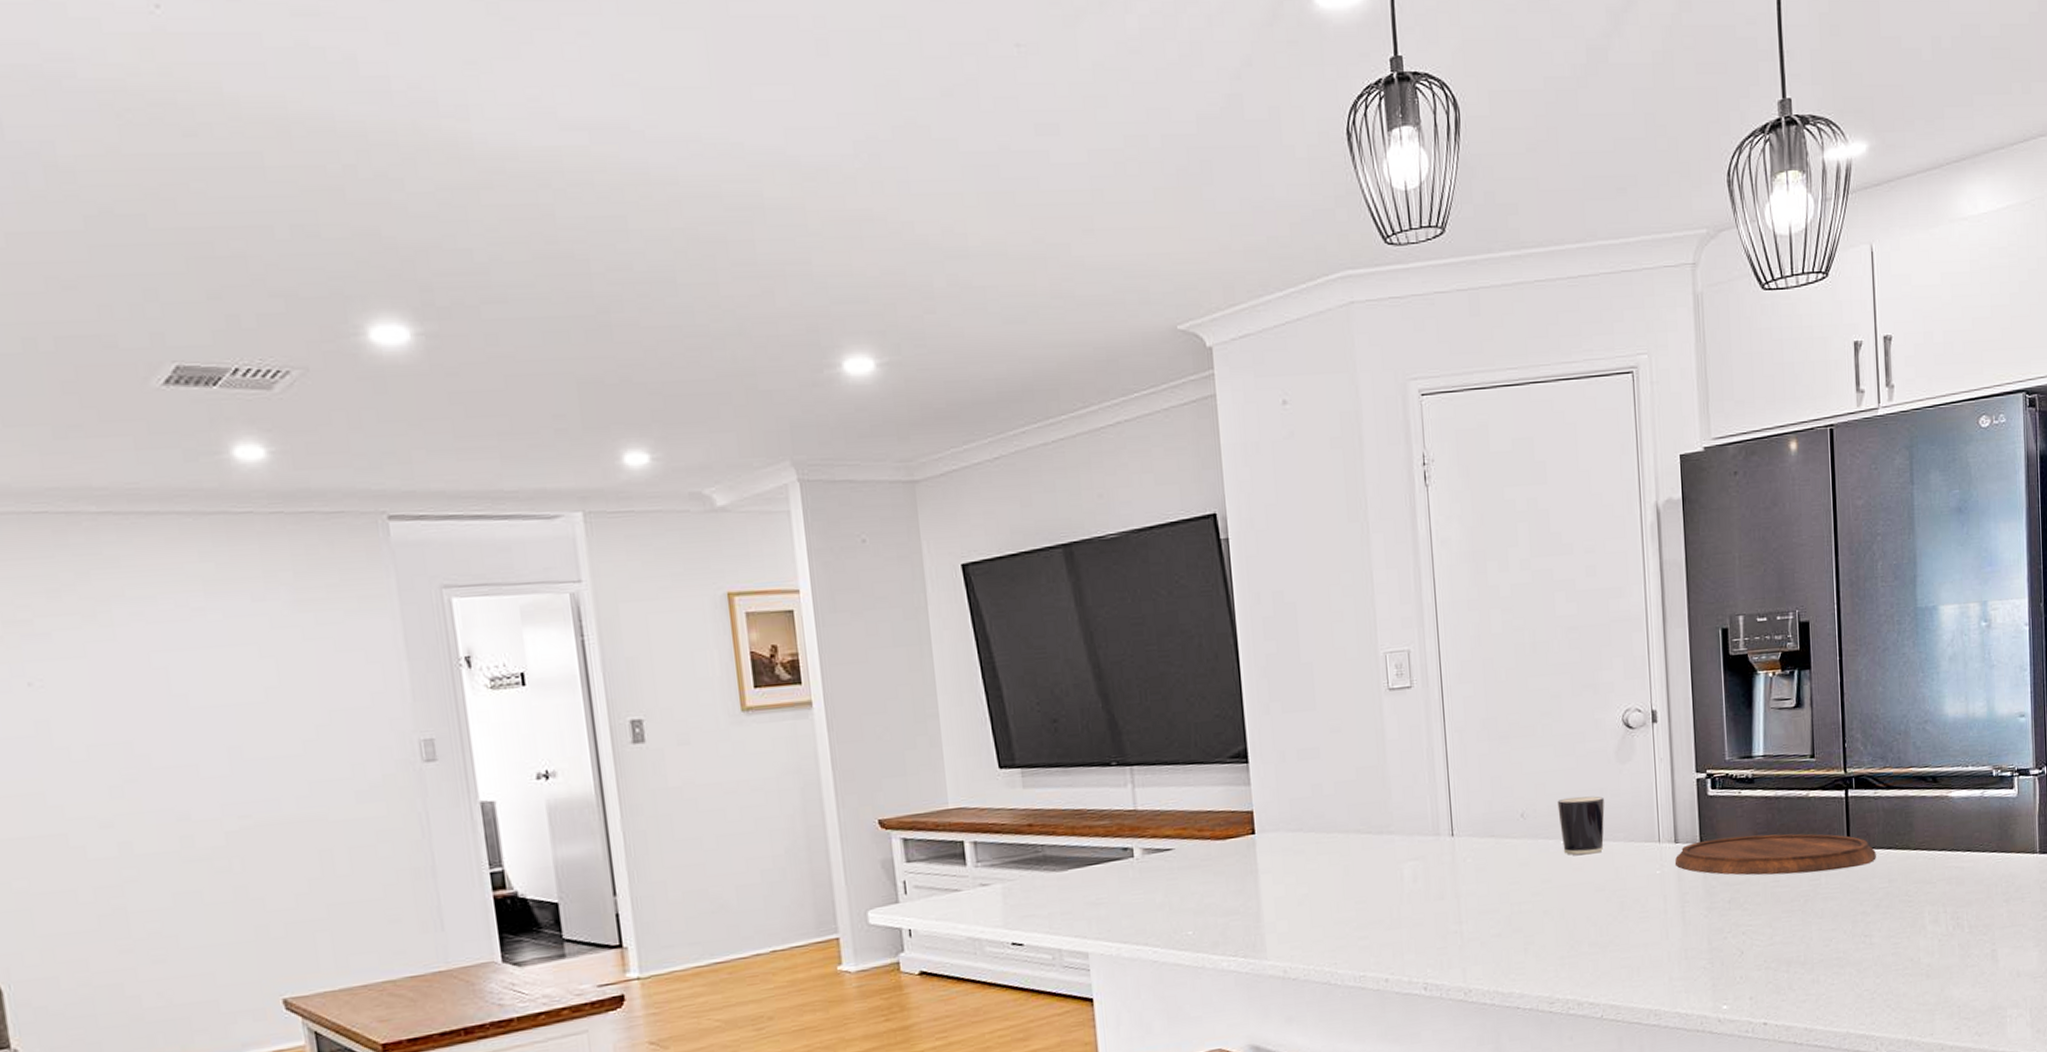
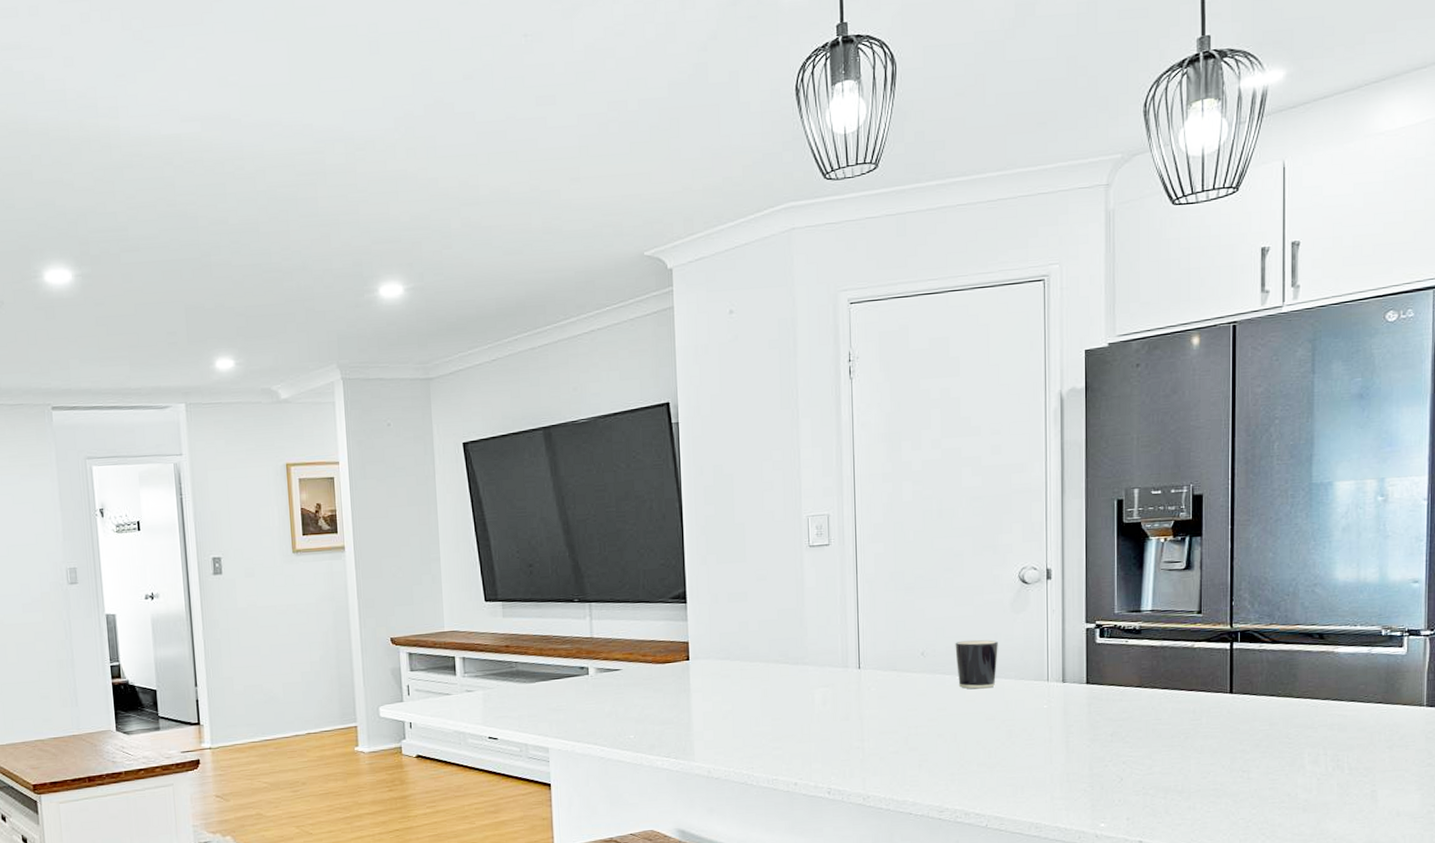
cutting board: present [1675,833,1876,876] -> none [1062,678,1258,714]

